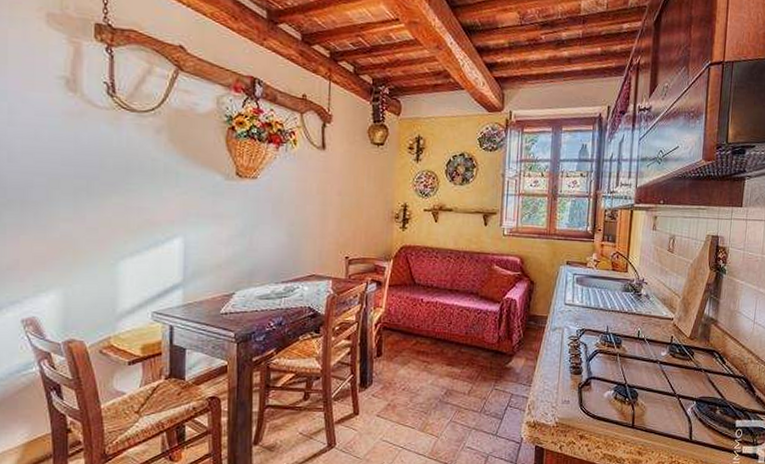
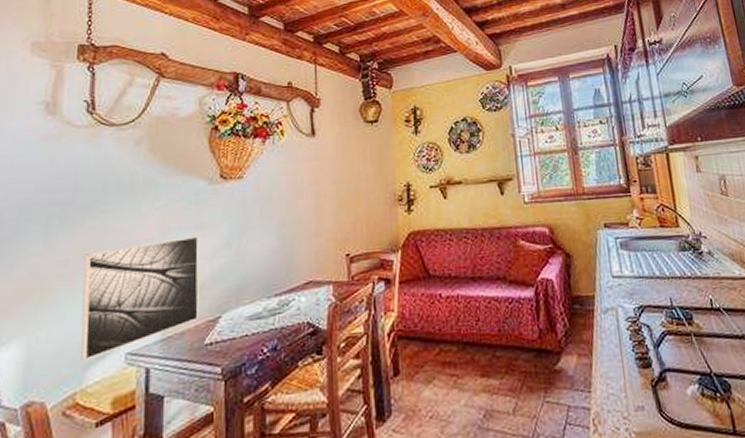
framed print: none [111,223,216,313] -> present [80,236,199,361]

